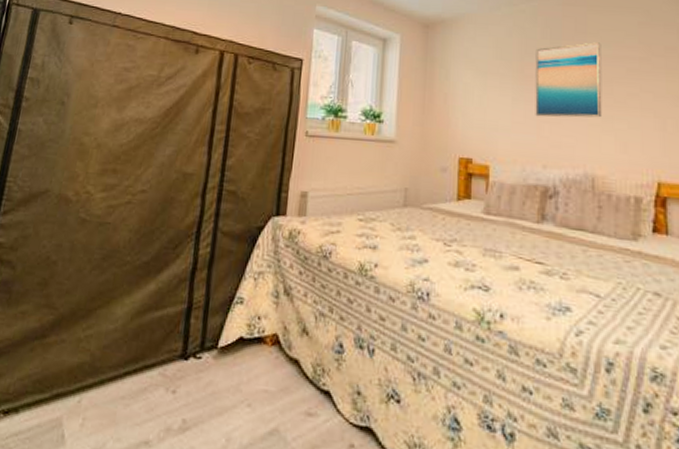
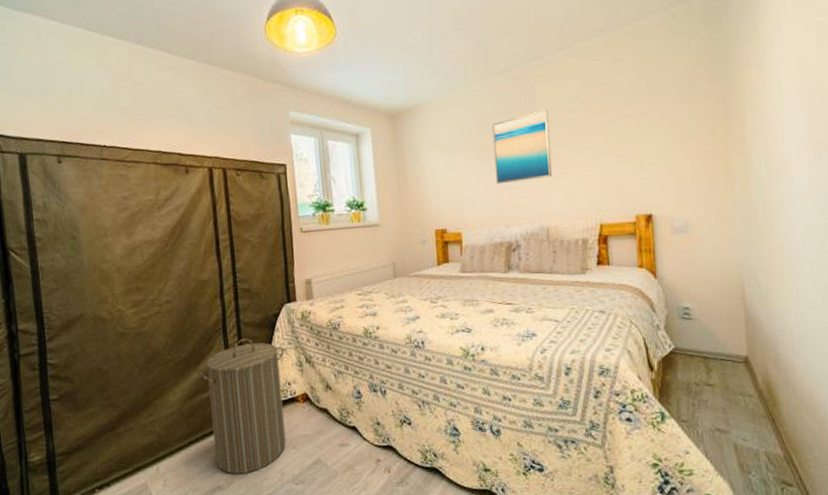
laundry hamper: none [151,250,261,430] -> present [198,338,286,475]

